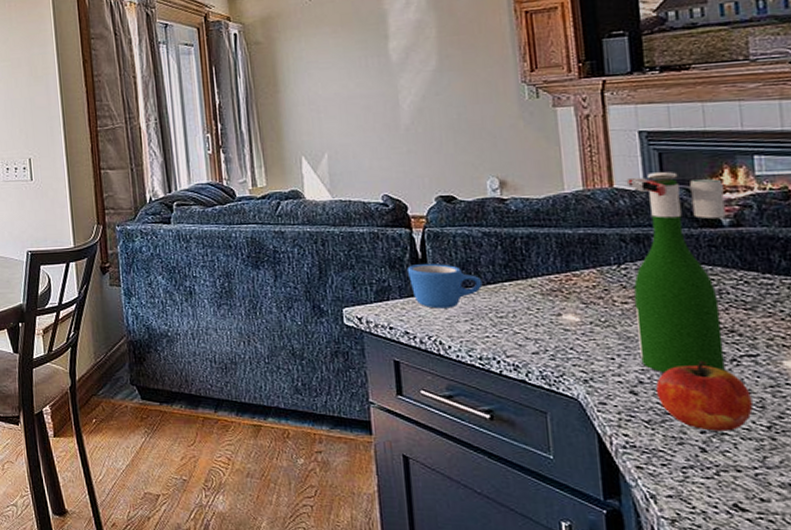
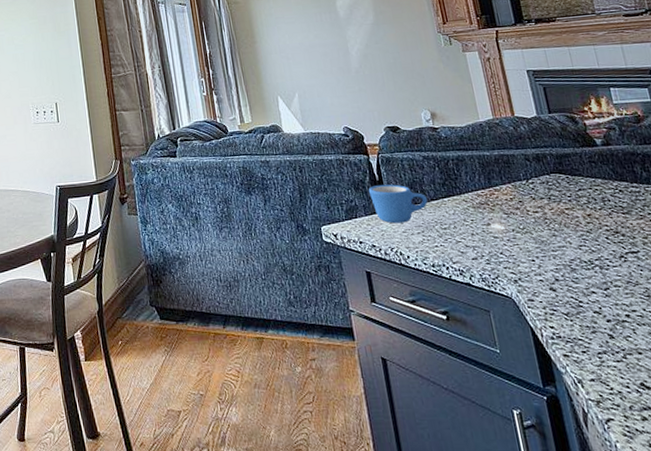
wine bottle: present [626,172,726,374] -> none [523,102,617,271]
apple: present [655,361,753,431] -> none [568,259,642,319]

